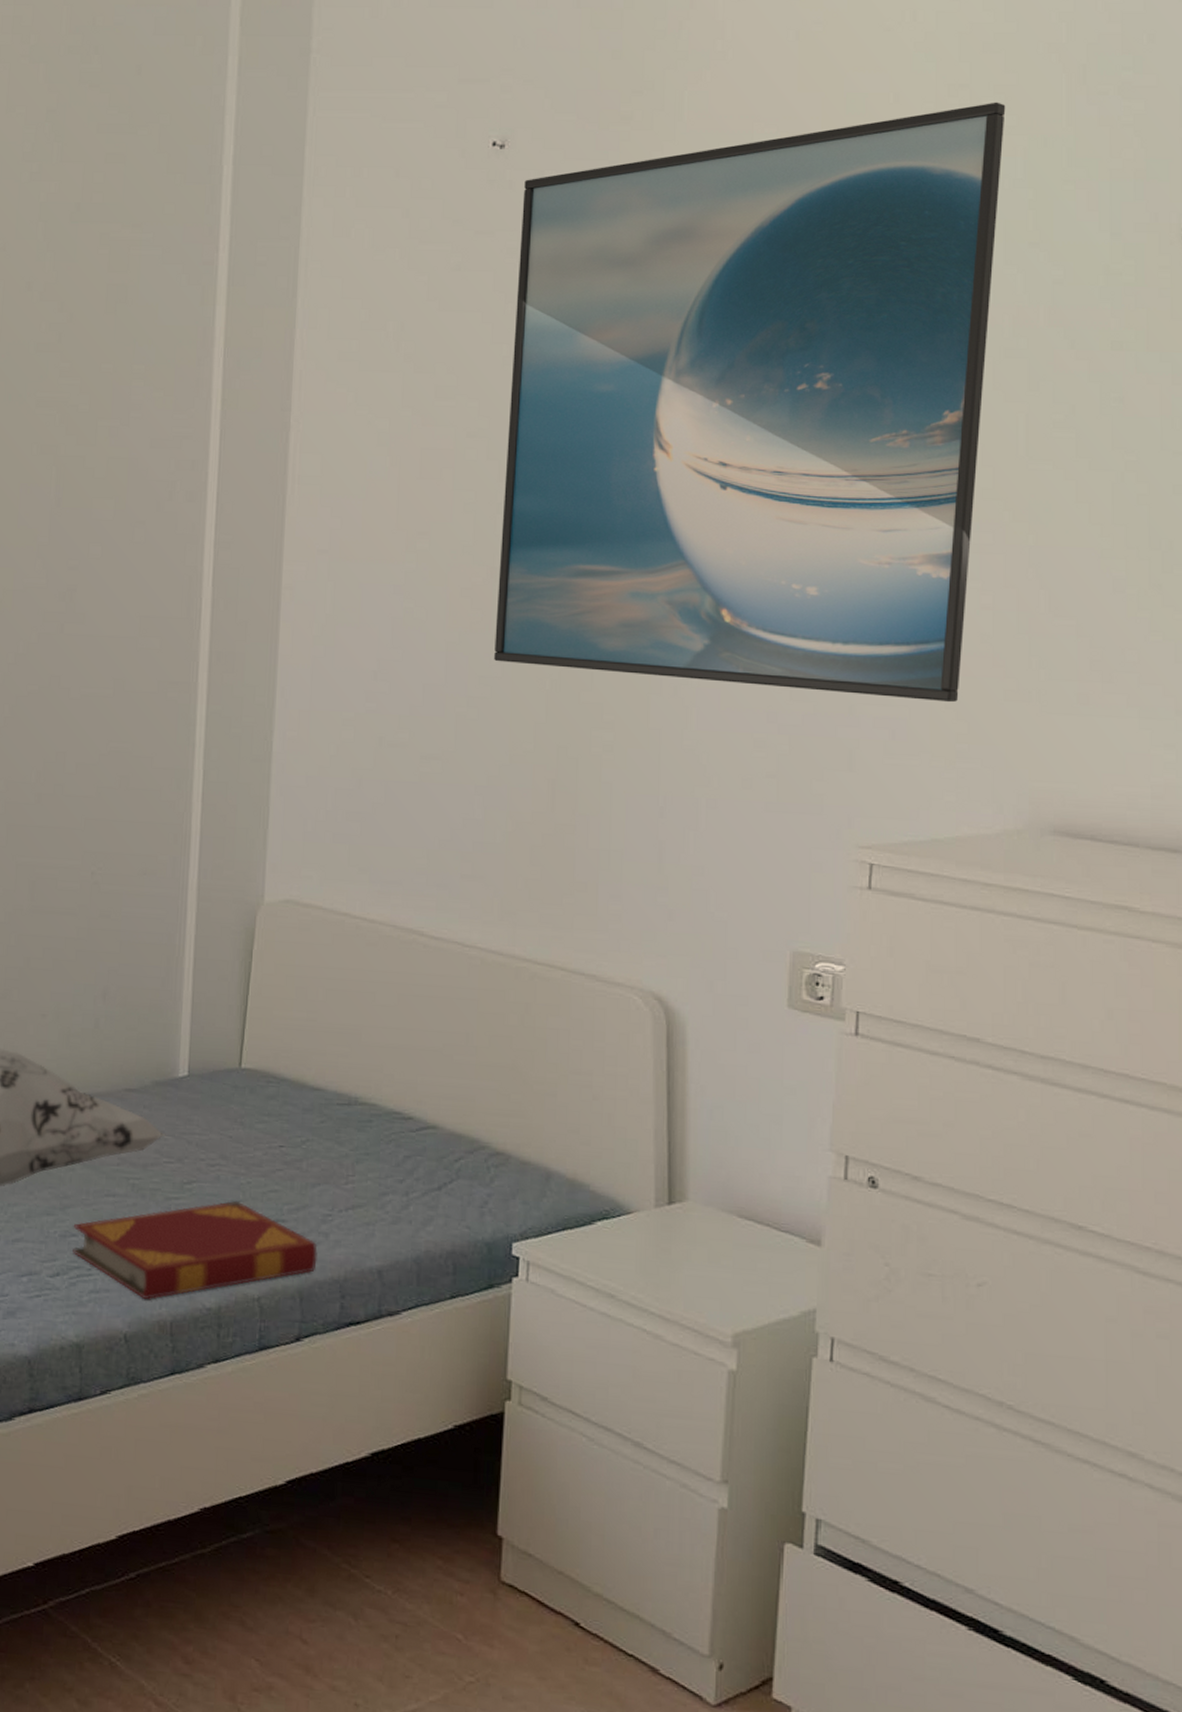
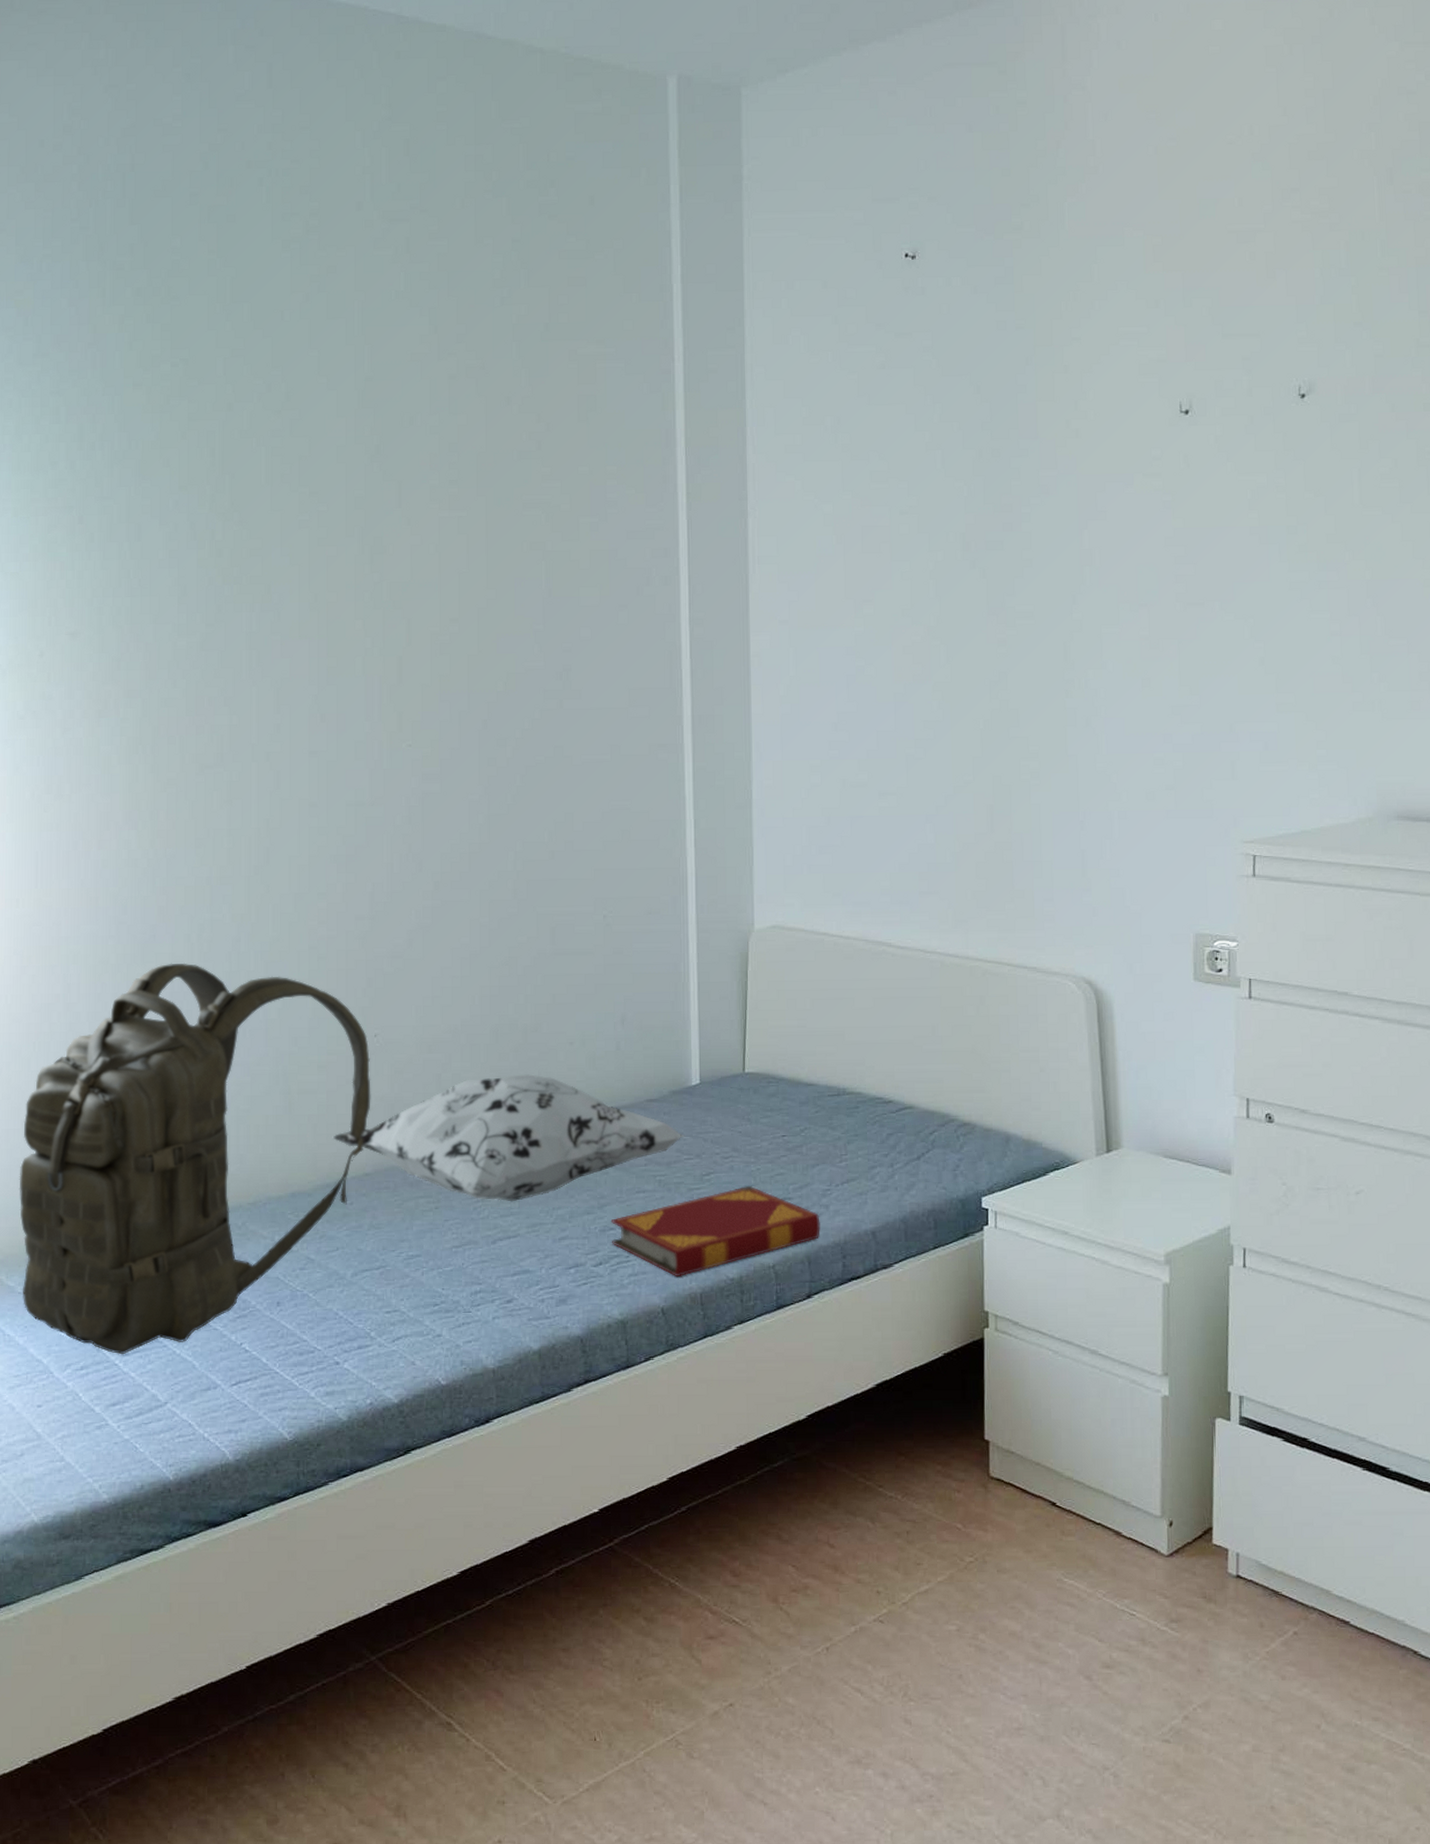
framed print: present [494,102,1006,703] -> none [934,202,1330,716]

